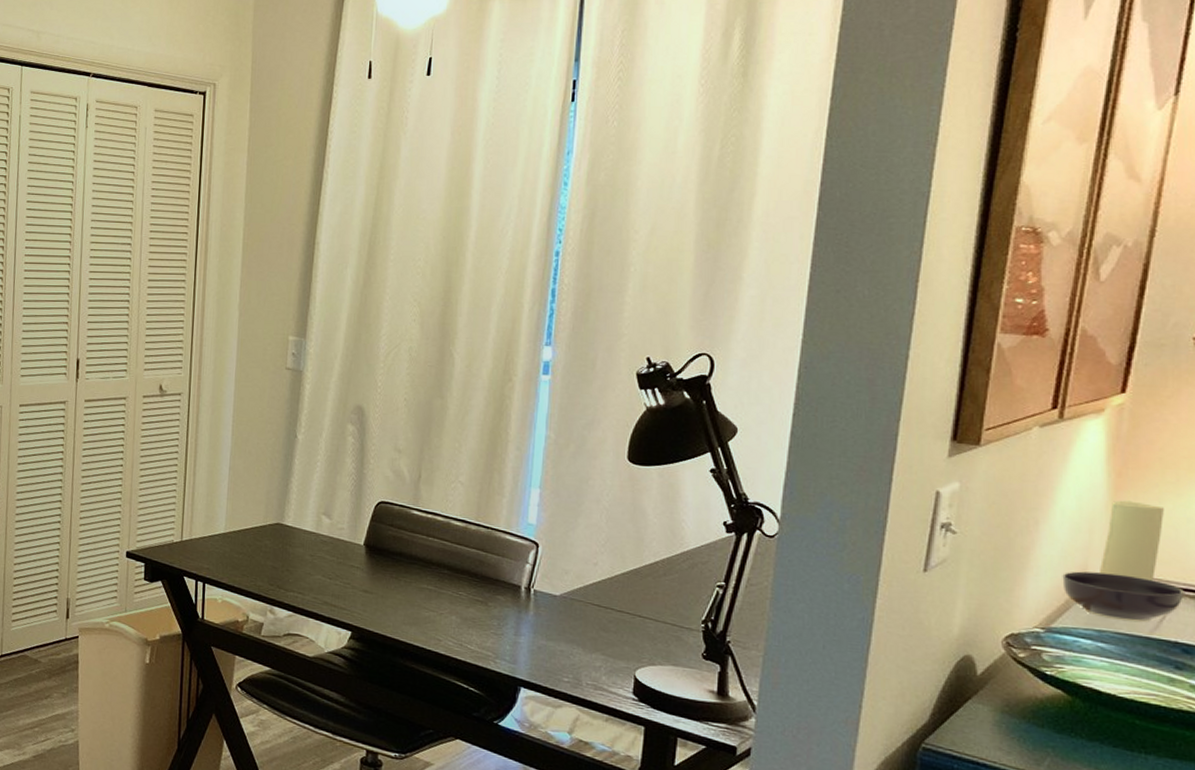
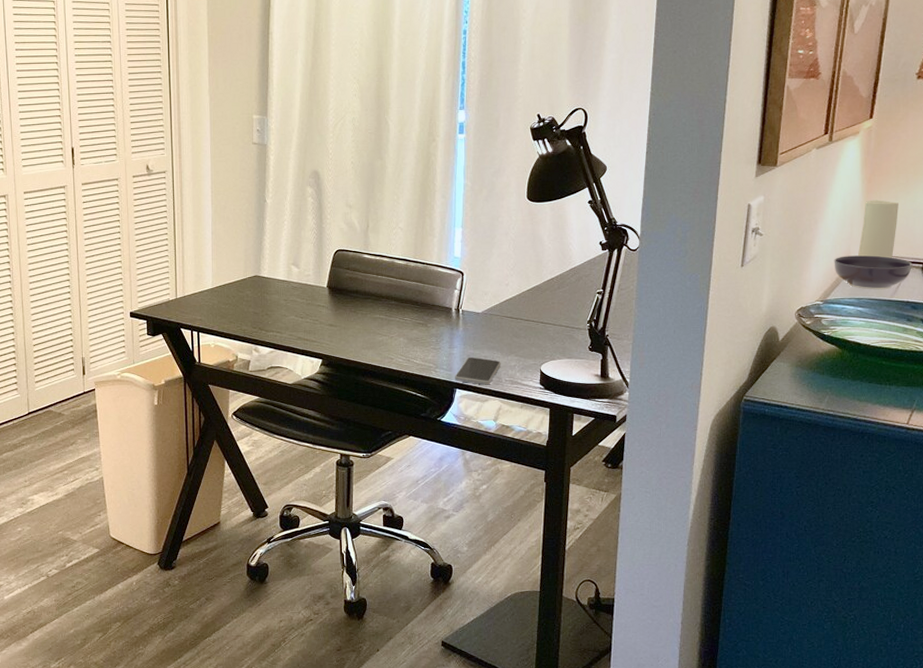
mobile phone: none [520,649,582,687] -> present [455,357,501,385]

